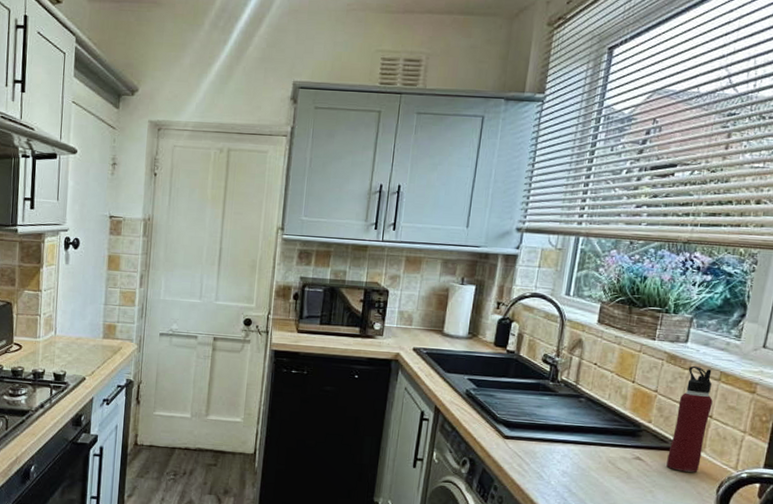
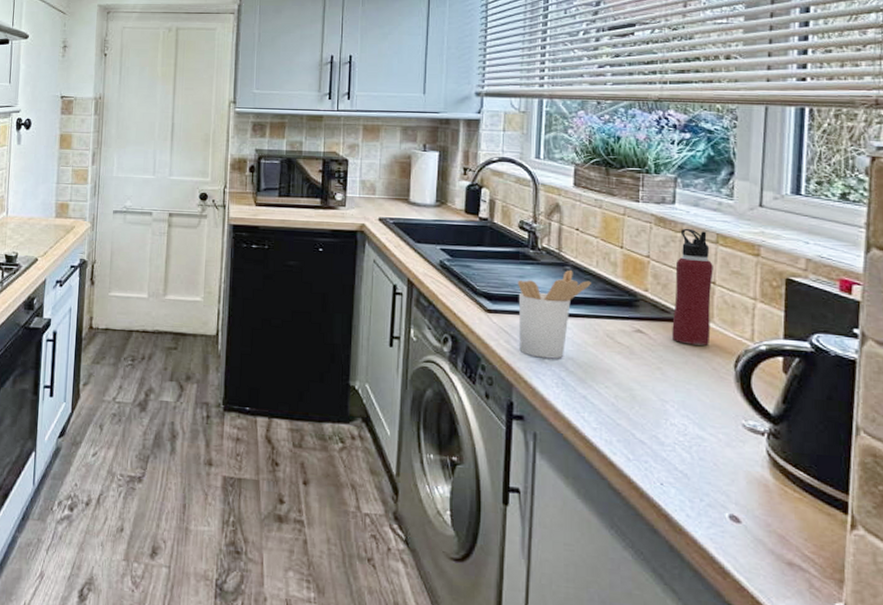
utensil holder: none [530,401,601,482] -> present [517,269,591,359]

